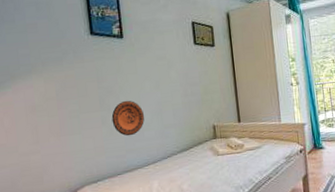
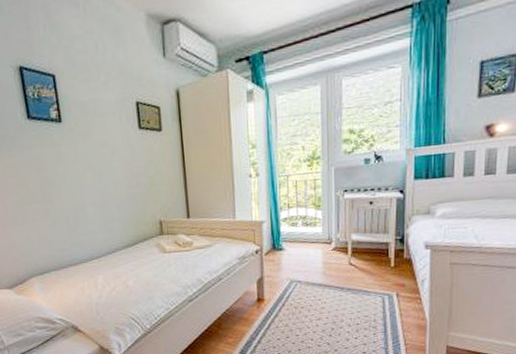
decorative plate: present [111,100,144,136] -> none [54,191,87,230]

